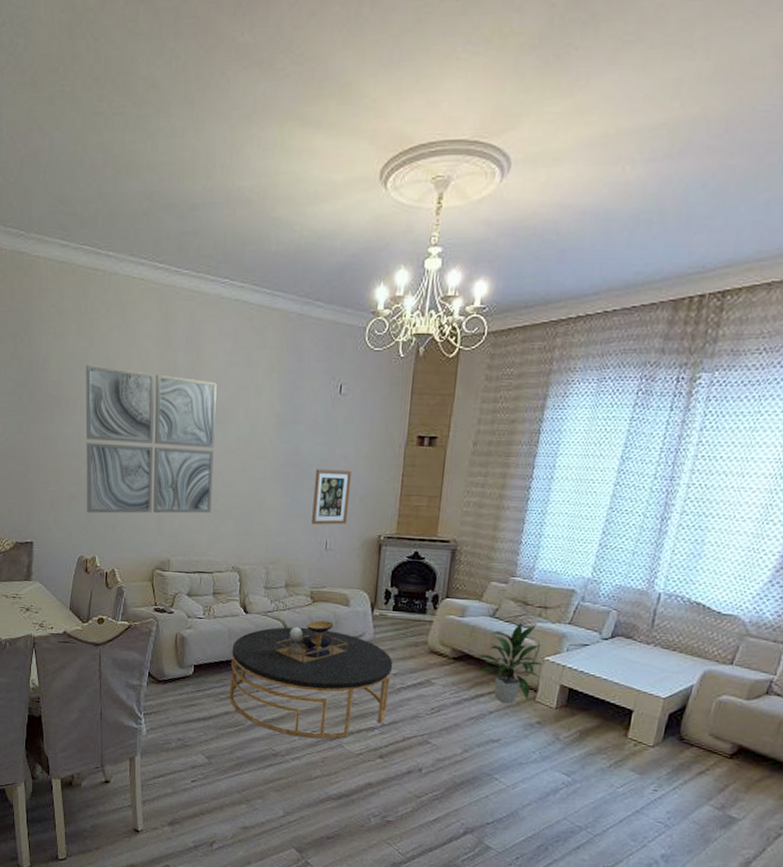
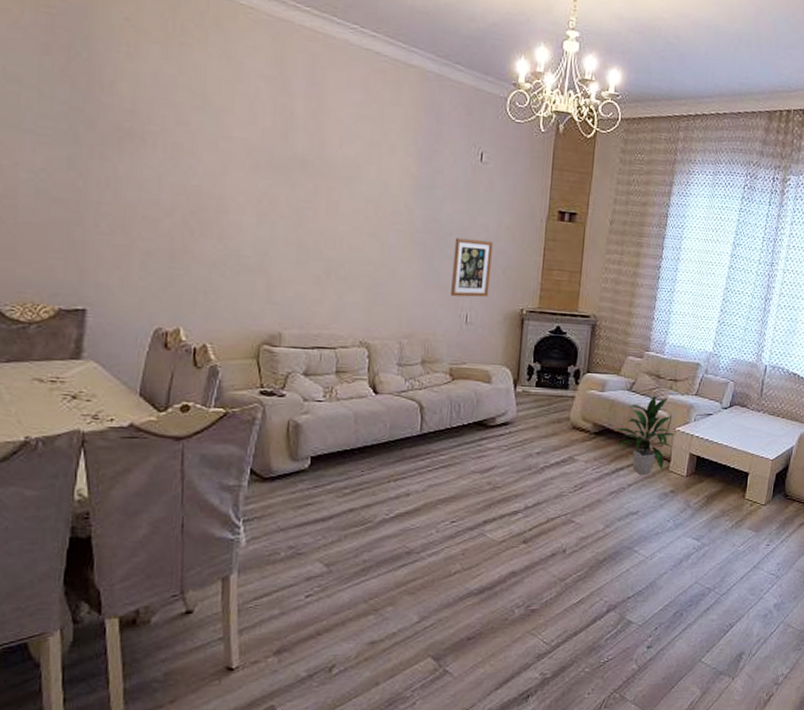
wall art: present [85,364,217,514] -> none [168,95,343,281]
coffee table: present [228,620,393,739] -> none [354,399,537,530]

